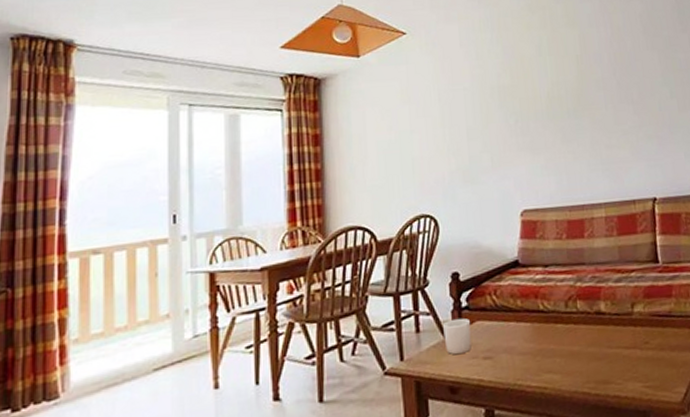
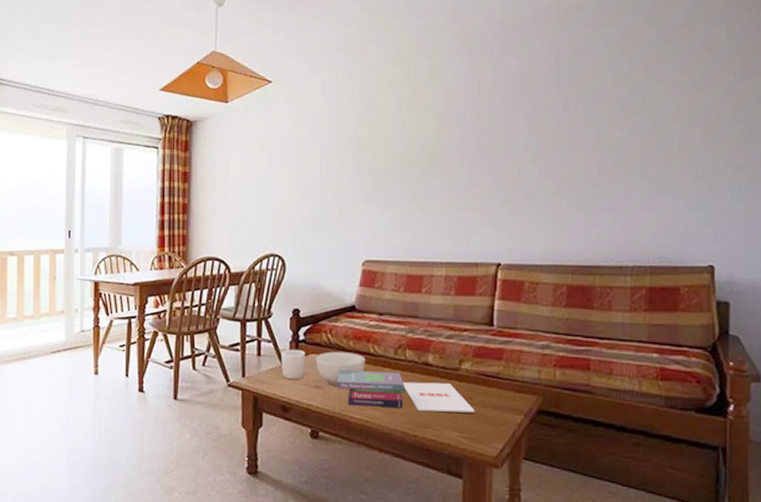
bowl: none [481,312,537,355] -> present [315,351,366,388]
books: none [507,326,582,373] -> present [337,370,406,408]
magazine: none [578,330,655,367] -> present [403,381,476,413]

